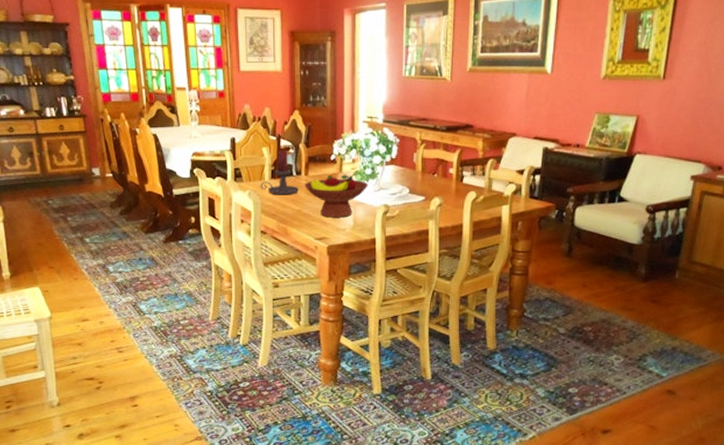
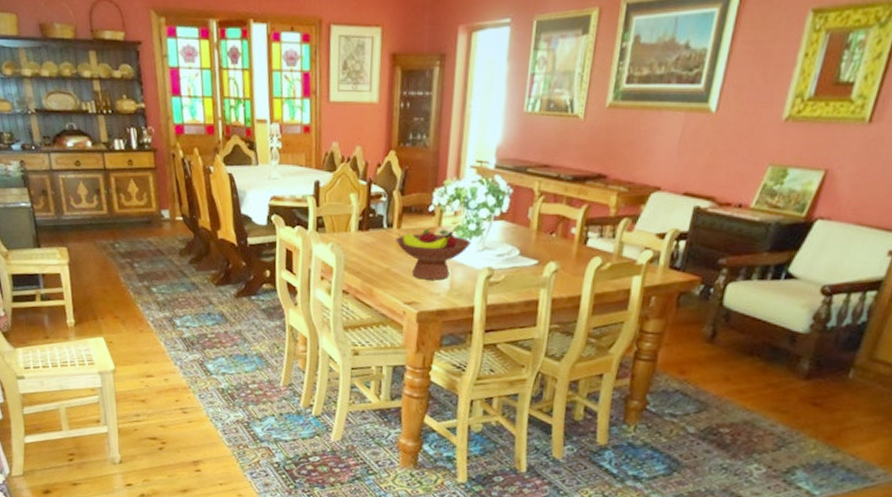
candle holder: present [260,150,299,195] -> none [345,197,389,251]

